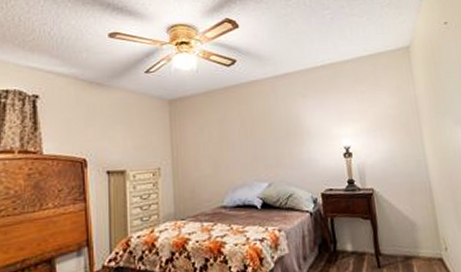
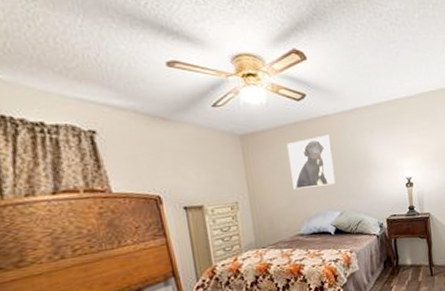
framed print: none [214,99,264,157] -> present [286,134,336,190]

